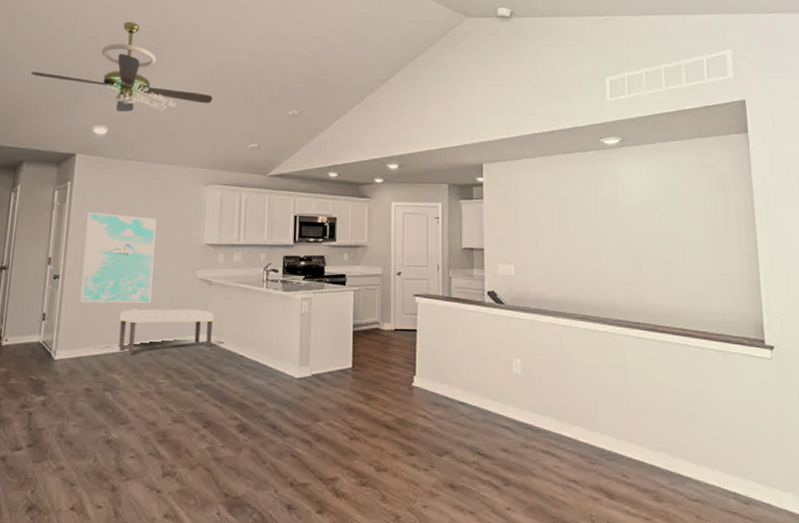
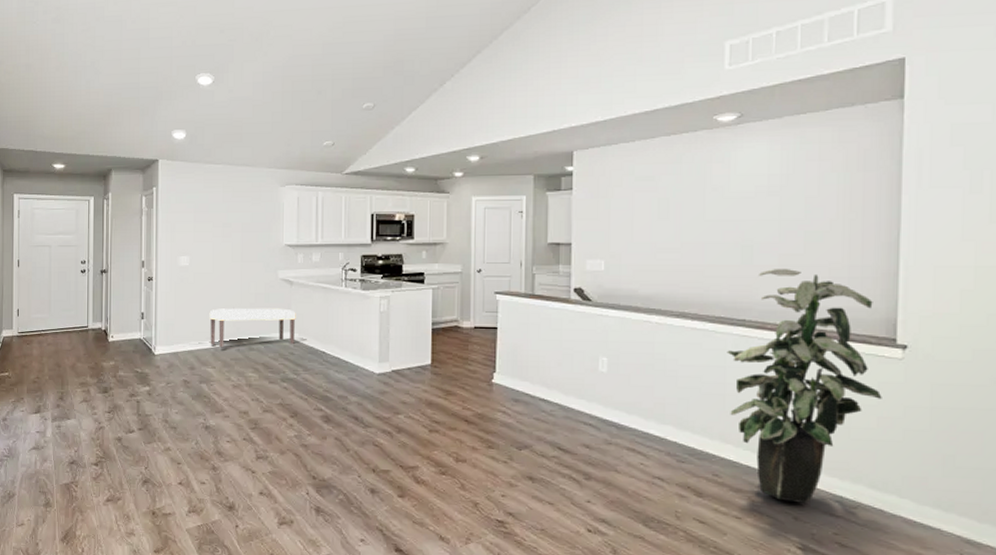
ceiling fan: present [31,22,213,112] -> none [110,18,285,114]
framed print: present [80,213,157,303] -> none [173,217,238,303]
indoor plant: none [626,276,759,502] -> present [727,269,882,505]

